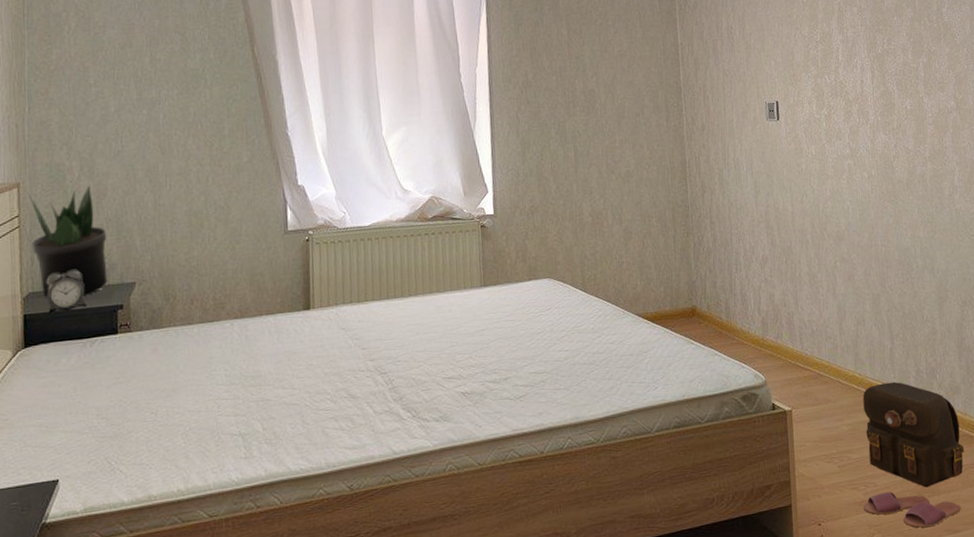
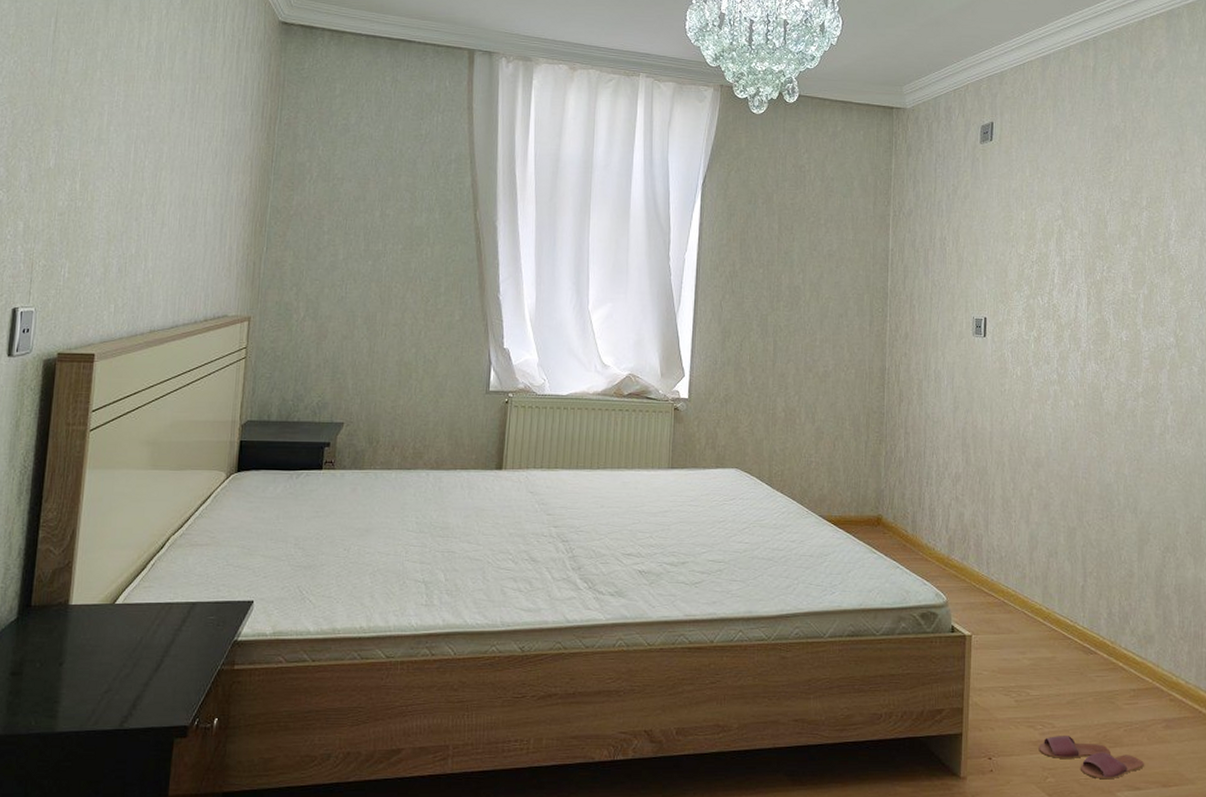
planter: present [27,186,108,297] -> none [255,327,323,430]
alarm clock: present [46,269,87,315] -> none [262,403,298,443]
backpack: present [862,381,964,488] -> none [1048,621,1153,737]

